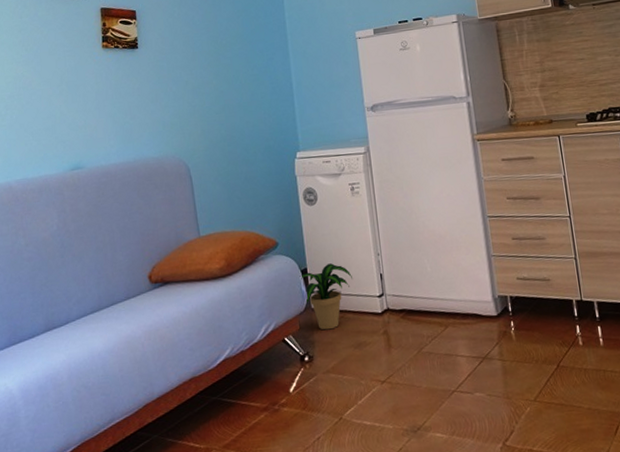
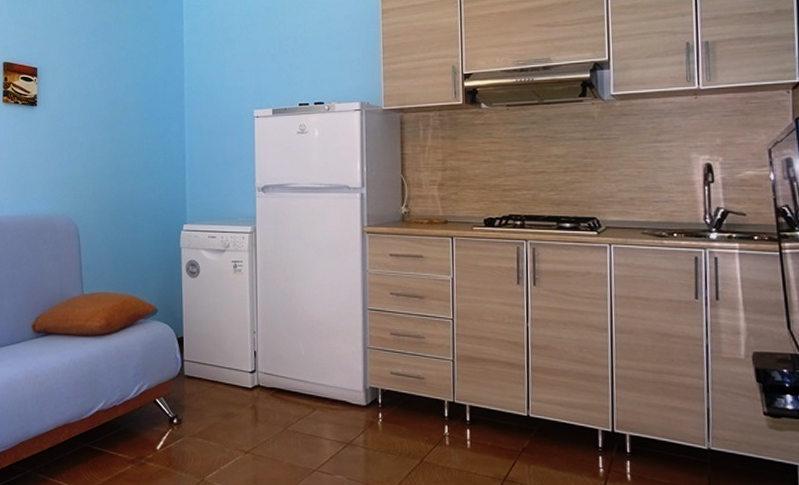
potted plant: present [299,263,352,330] -> none [175,335,227,397]

